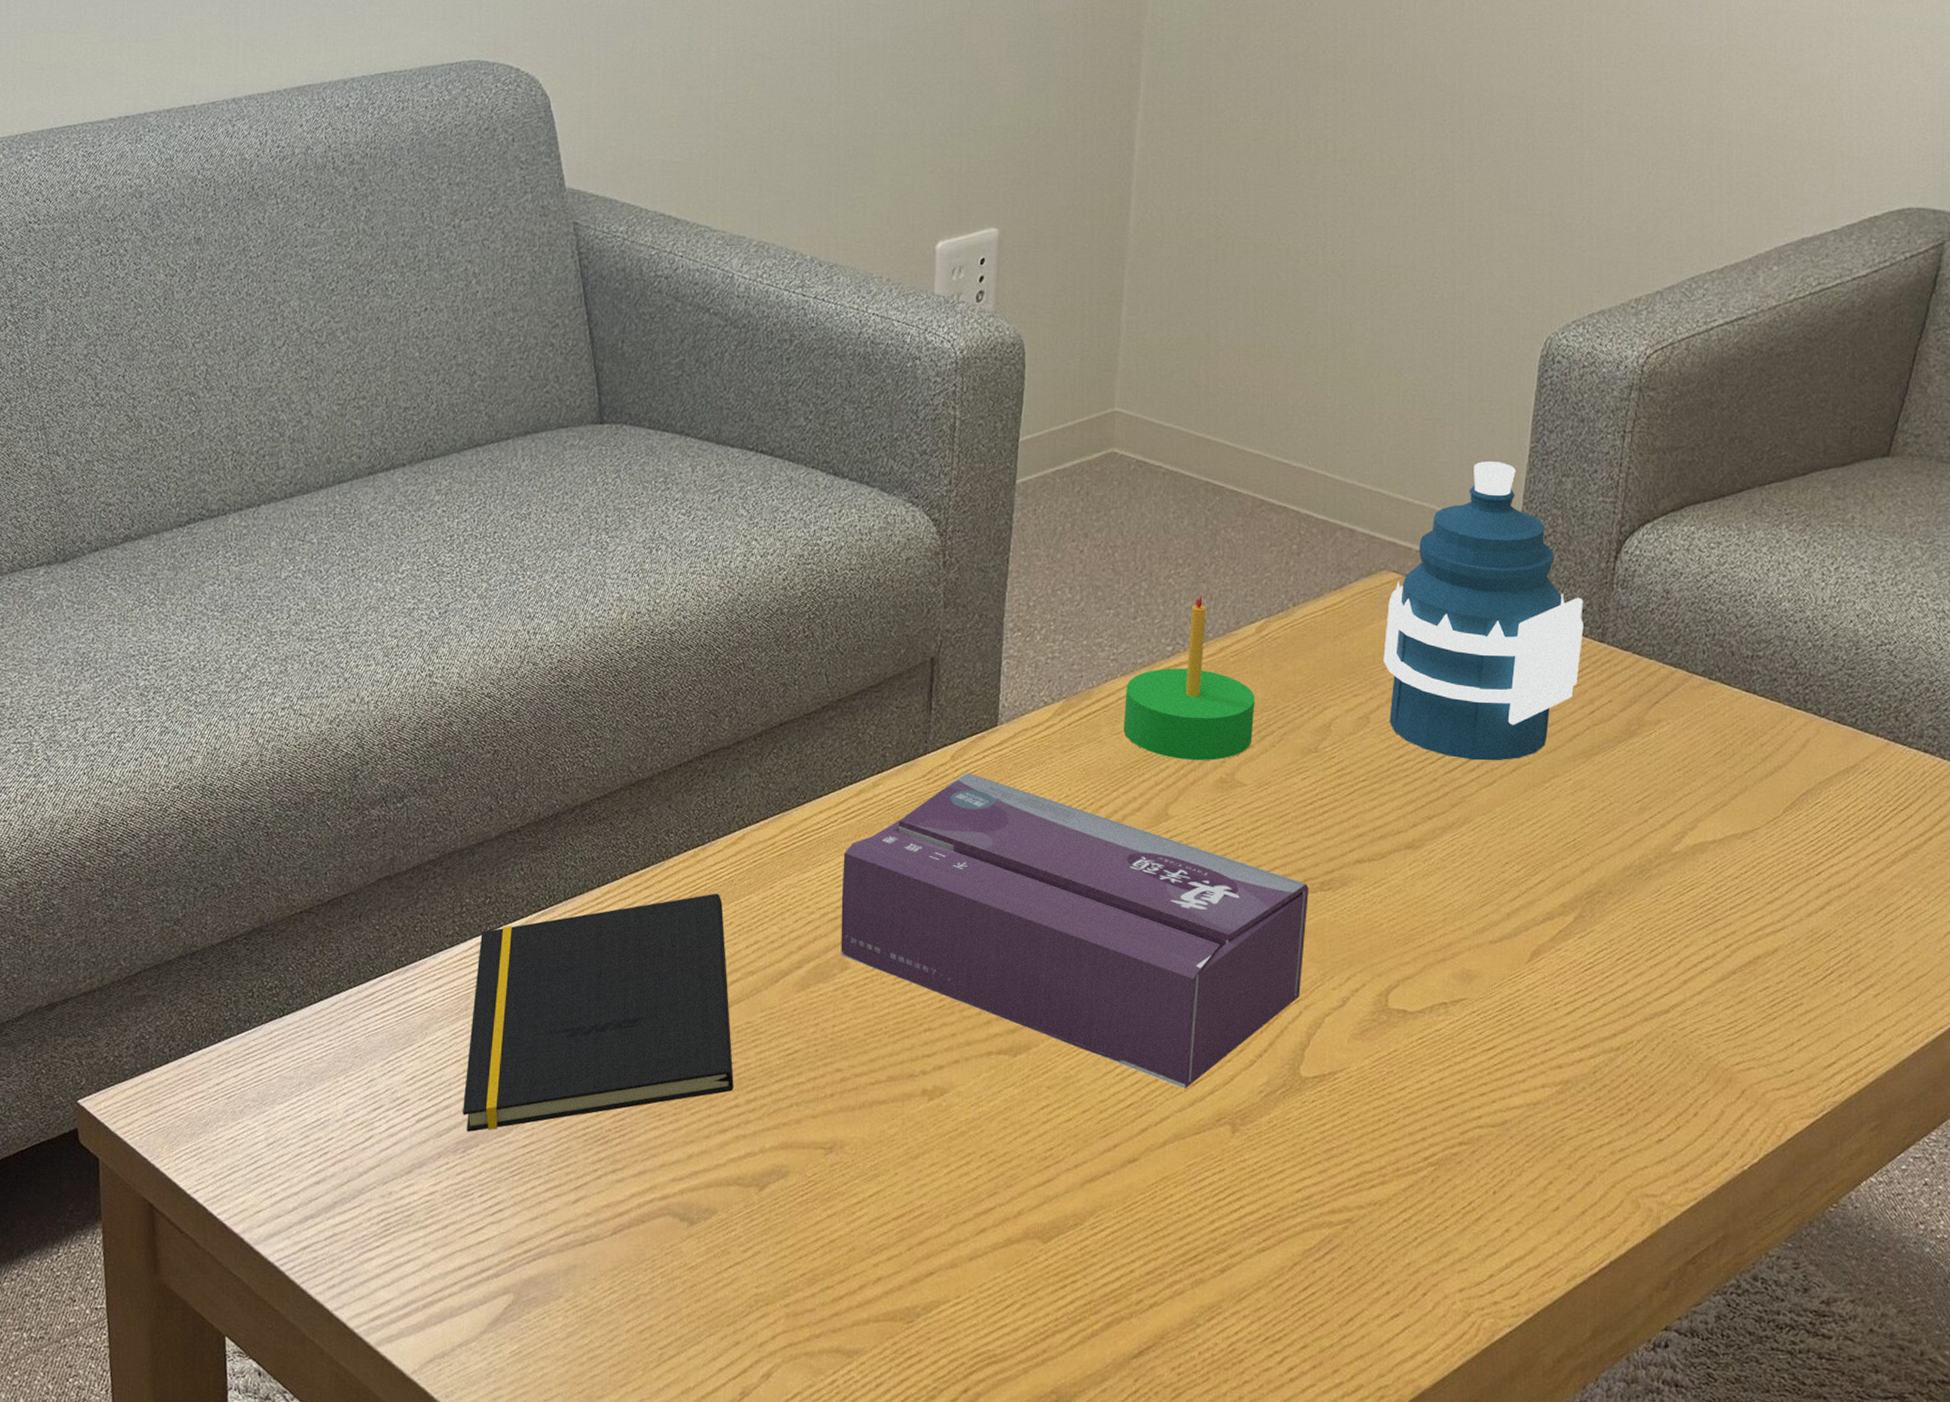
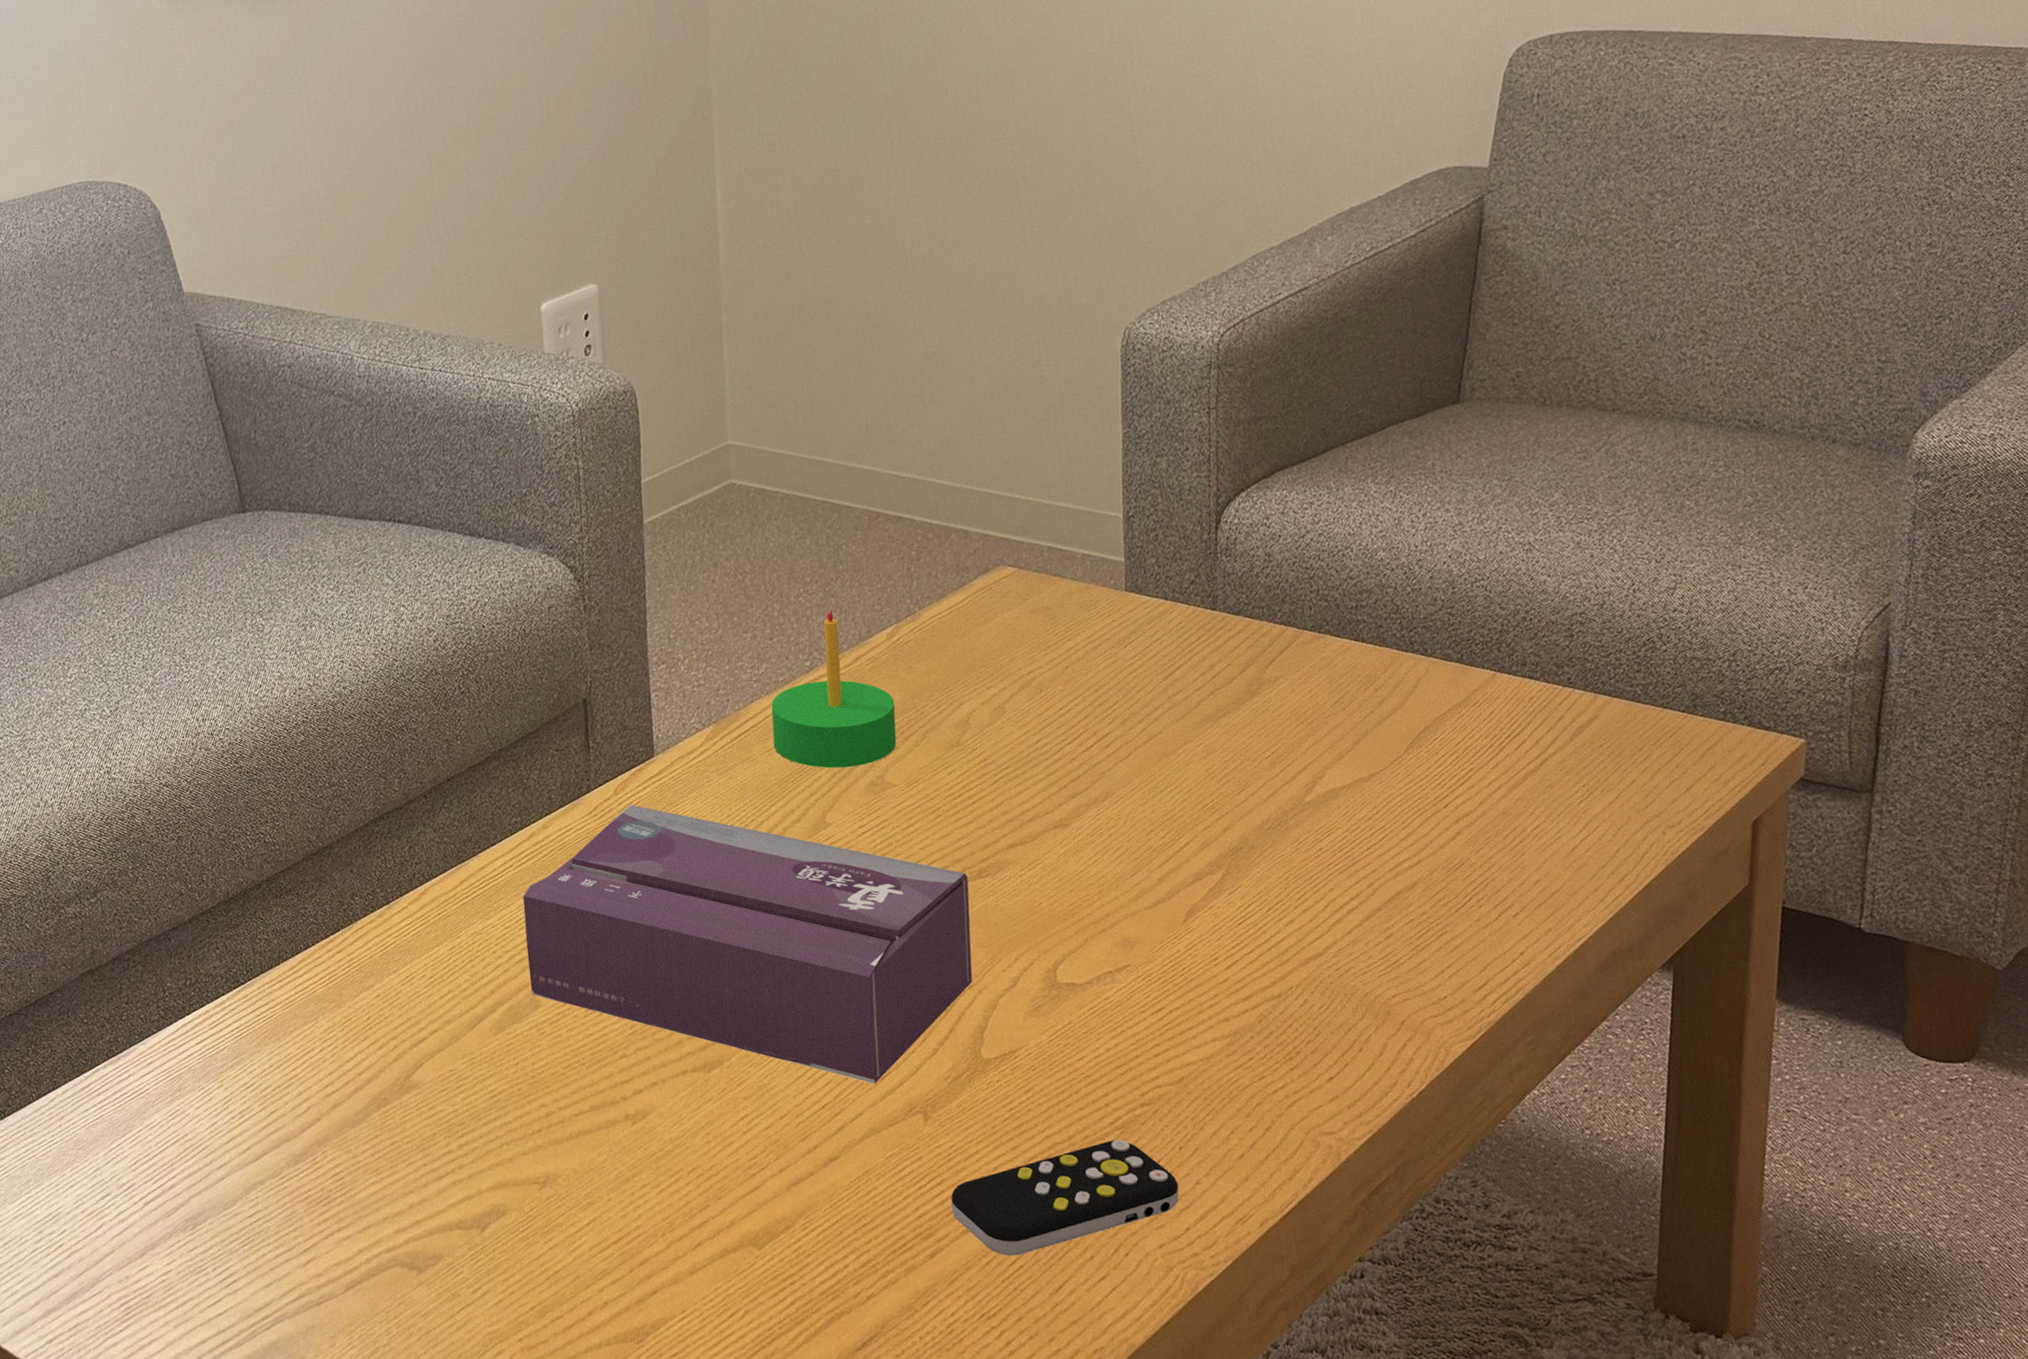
notepad: present [463,893,734,1132] -> none [185,949,445,1208]
remote control: none [1248,1176,1488,1282] -> present [951,1140,1179,1257]
water bottle: present [1383,461,1584,761] -> none [1008,450,1196,737]

